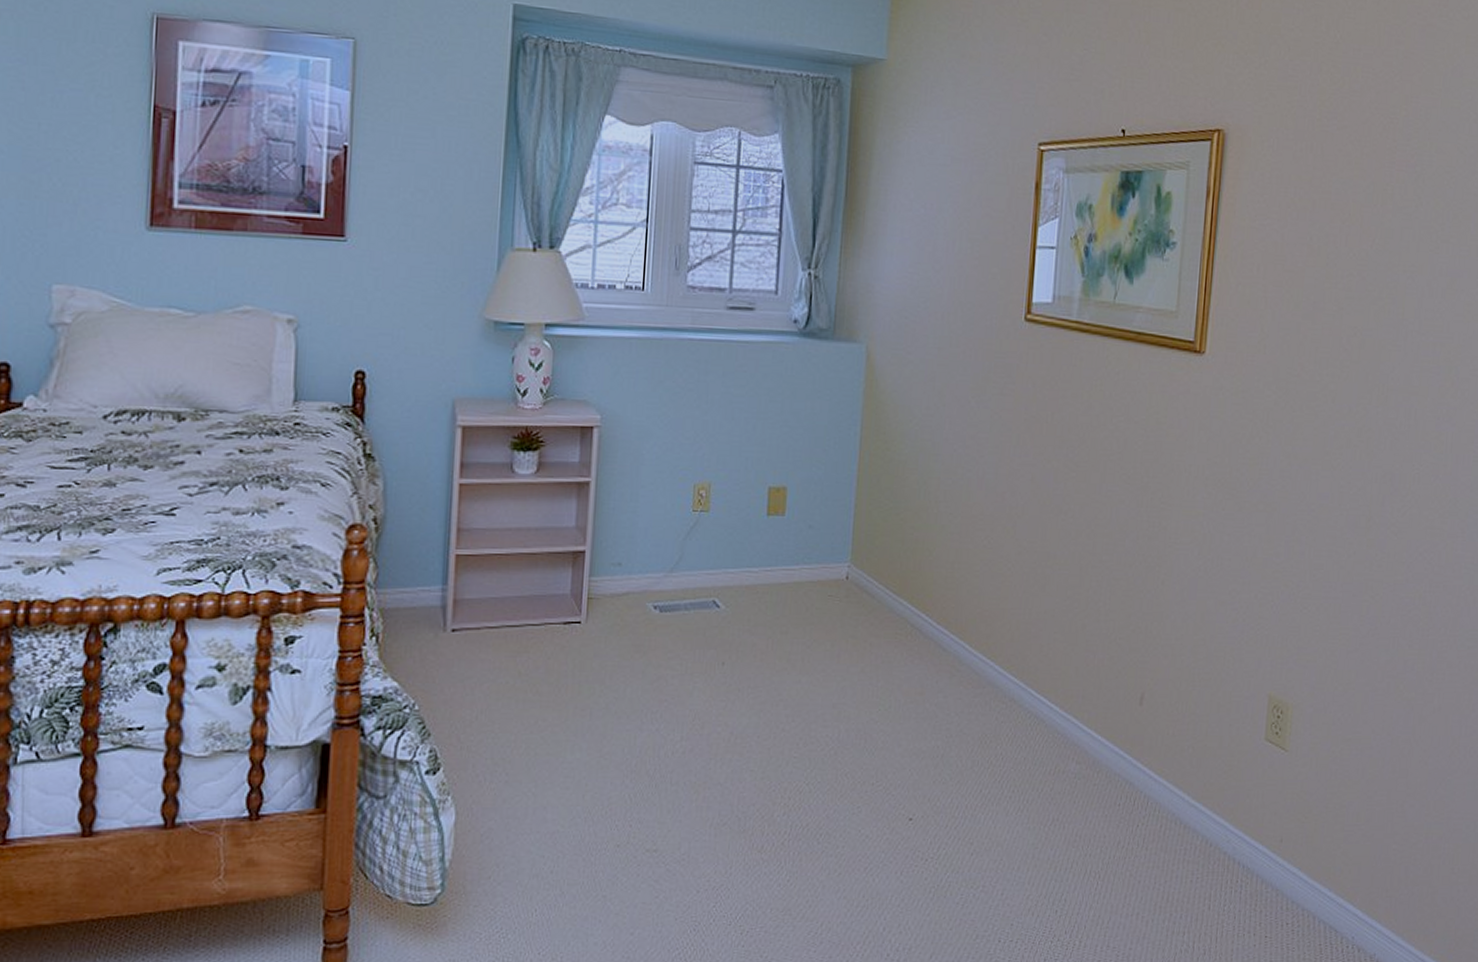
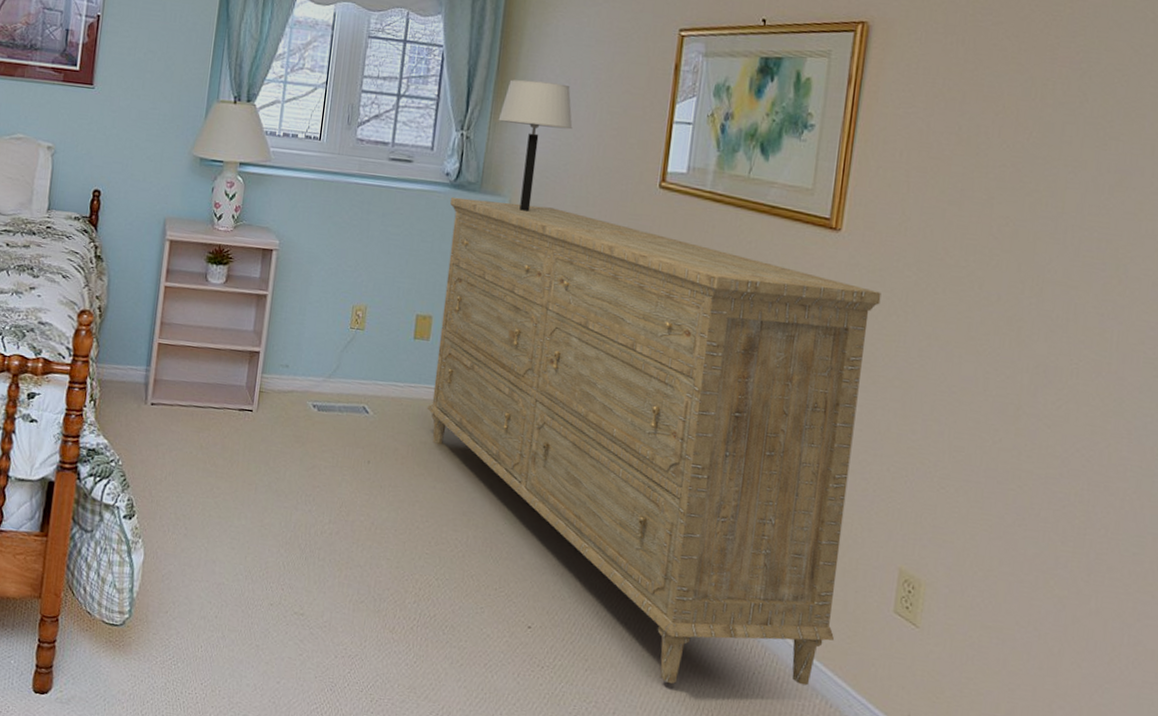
dresser: none [787,347,1245,851] -> present [427,197,882,686]
table lamp: none [849,206,931,358] -> present [498,79,573,212]

